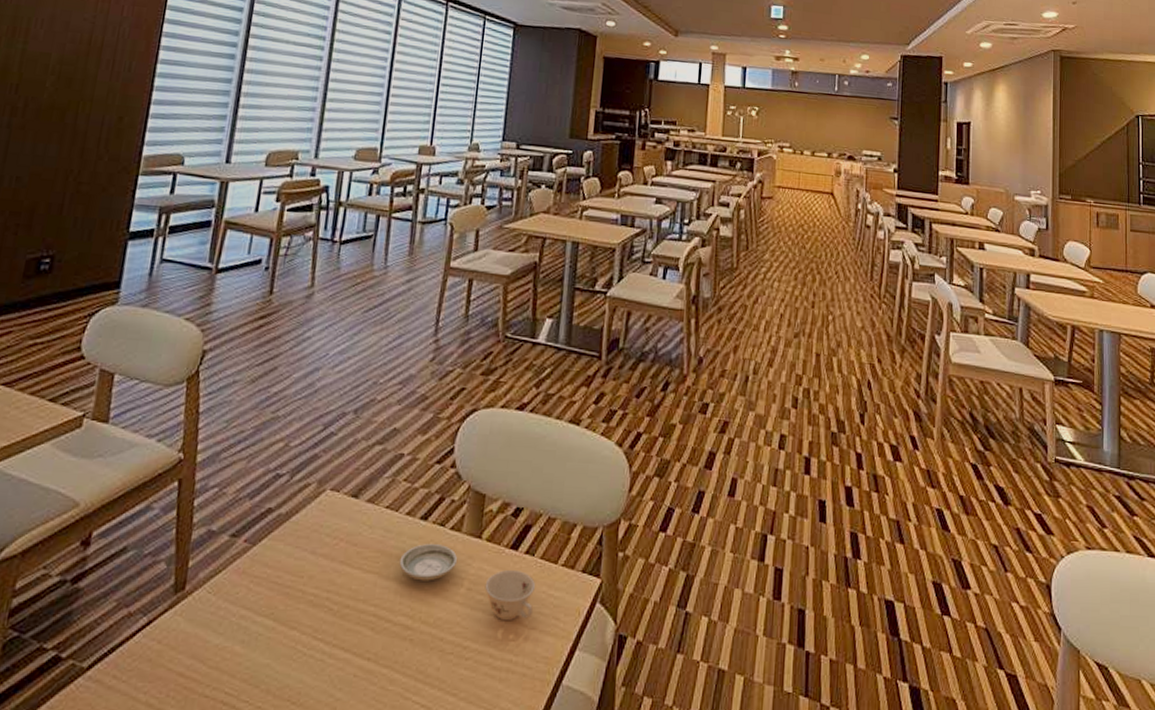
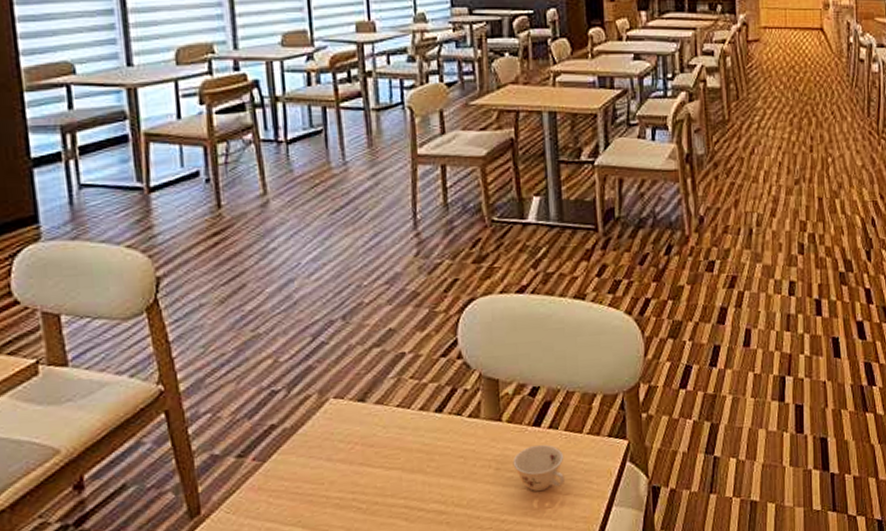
saucer: present [399,543,458,581] -> none [421,432,481,469]

